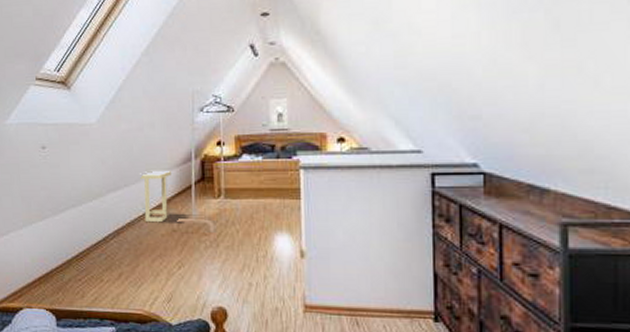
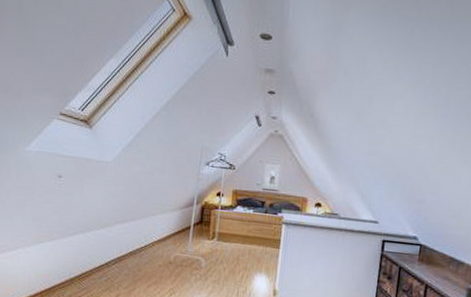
side table: present [140,170,171,223] -> none [145,209,174,255]

